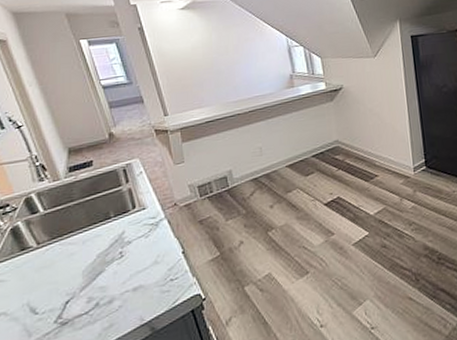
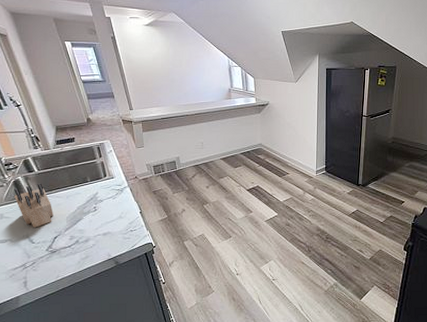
knife block: none [11,227,64,292] -> present [14,183,53,228]

